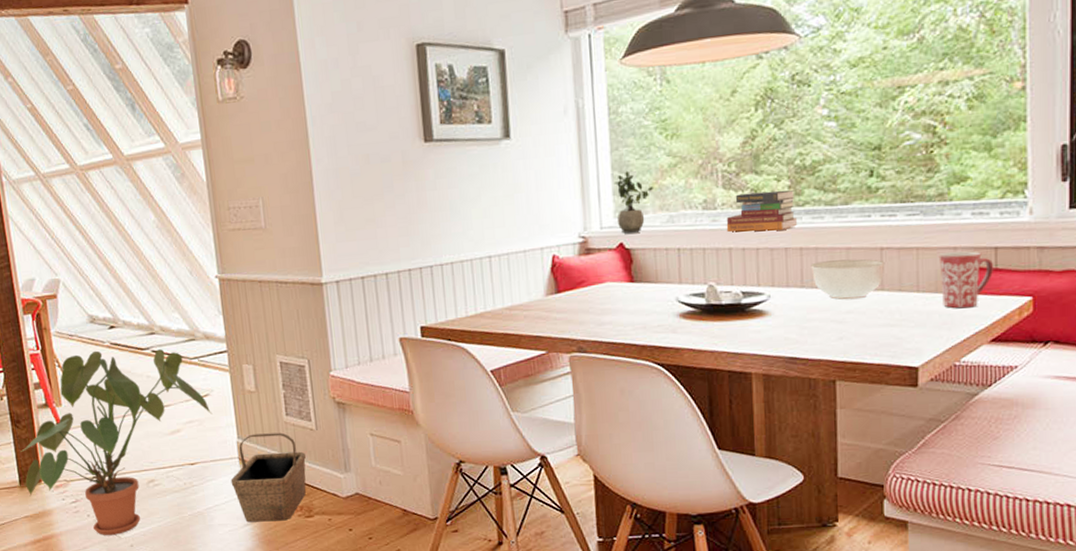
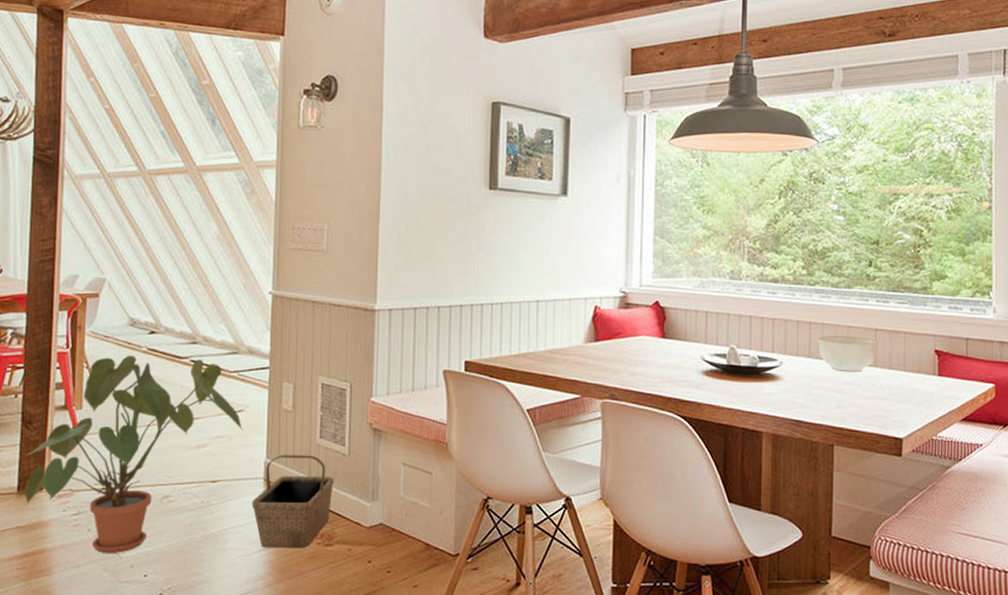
potted plant: present [614,170,654,234] -> none [655,237,690,293]
books: present [726,190,798,233] -> none [749,269,809,305]
mug: present [938,251,995,309] -> none [922,339,966,389]

